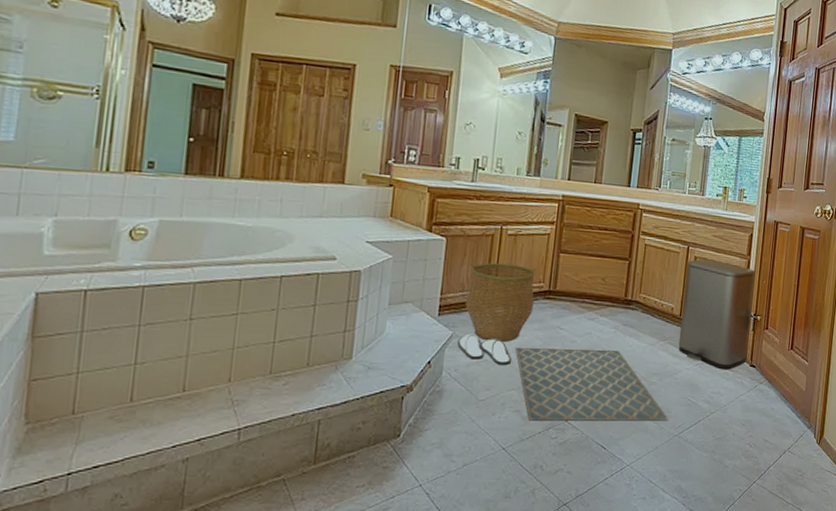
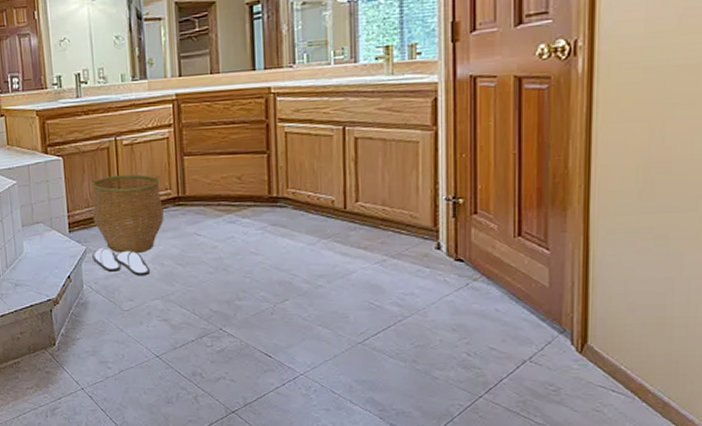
bath mat: present [515,348,669,421] -> none [151,252,347,329]
pedal bin: present [678,259,756,370] -> none [344,137,449,267]

